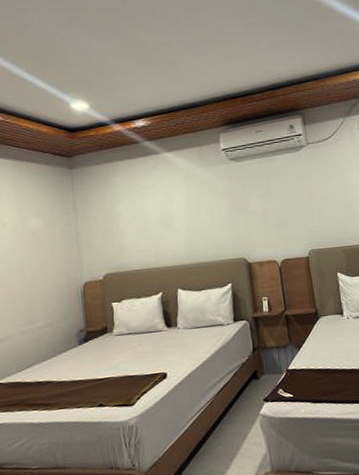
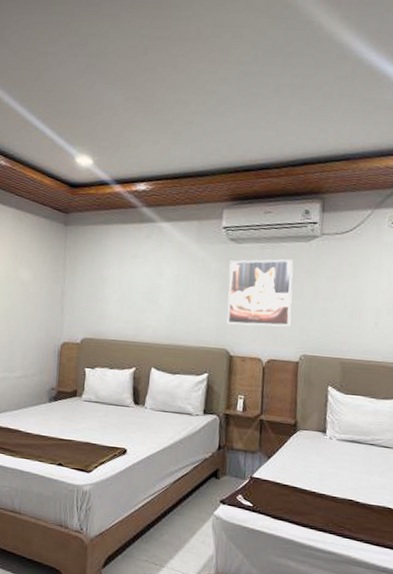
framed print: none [233,169,296,235] -> present [227,259,294,327]

